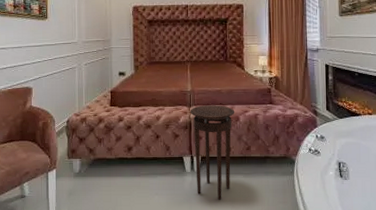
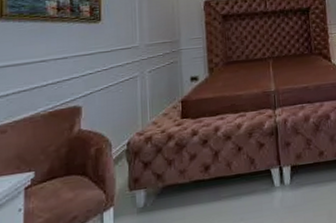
stool: present [190,105,235,200] -> none [275,103,326,215]

